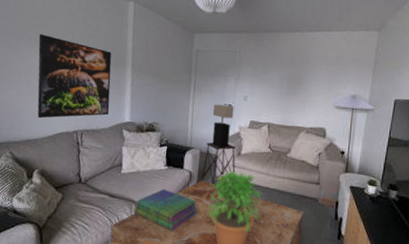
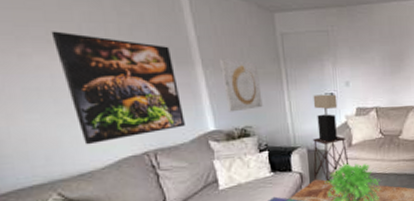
wall art: none [142,65,173,109] -> present [220,59,263,112]

